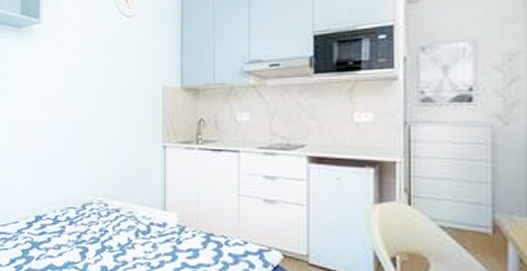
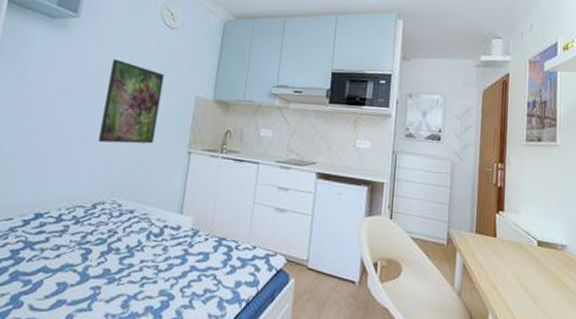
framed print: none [77,59,128,145] -> present [98,59,165,144]

